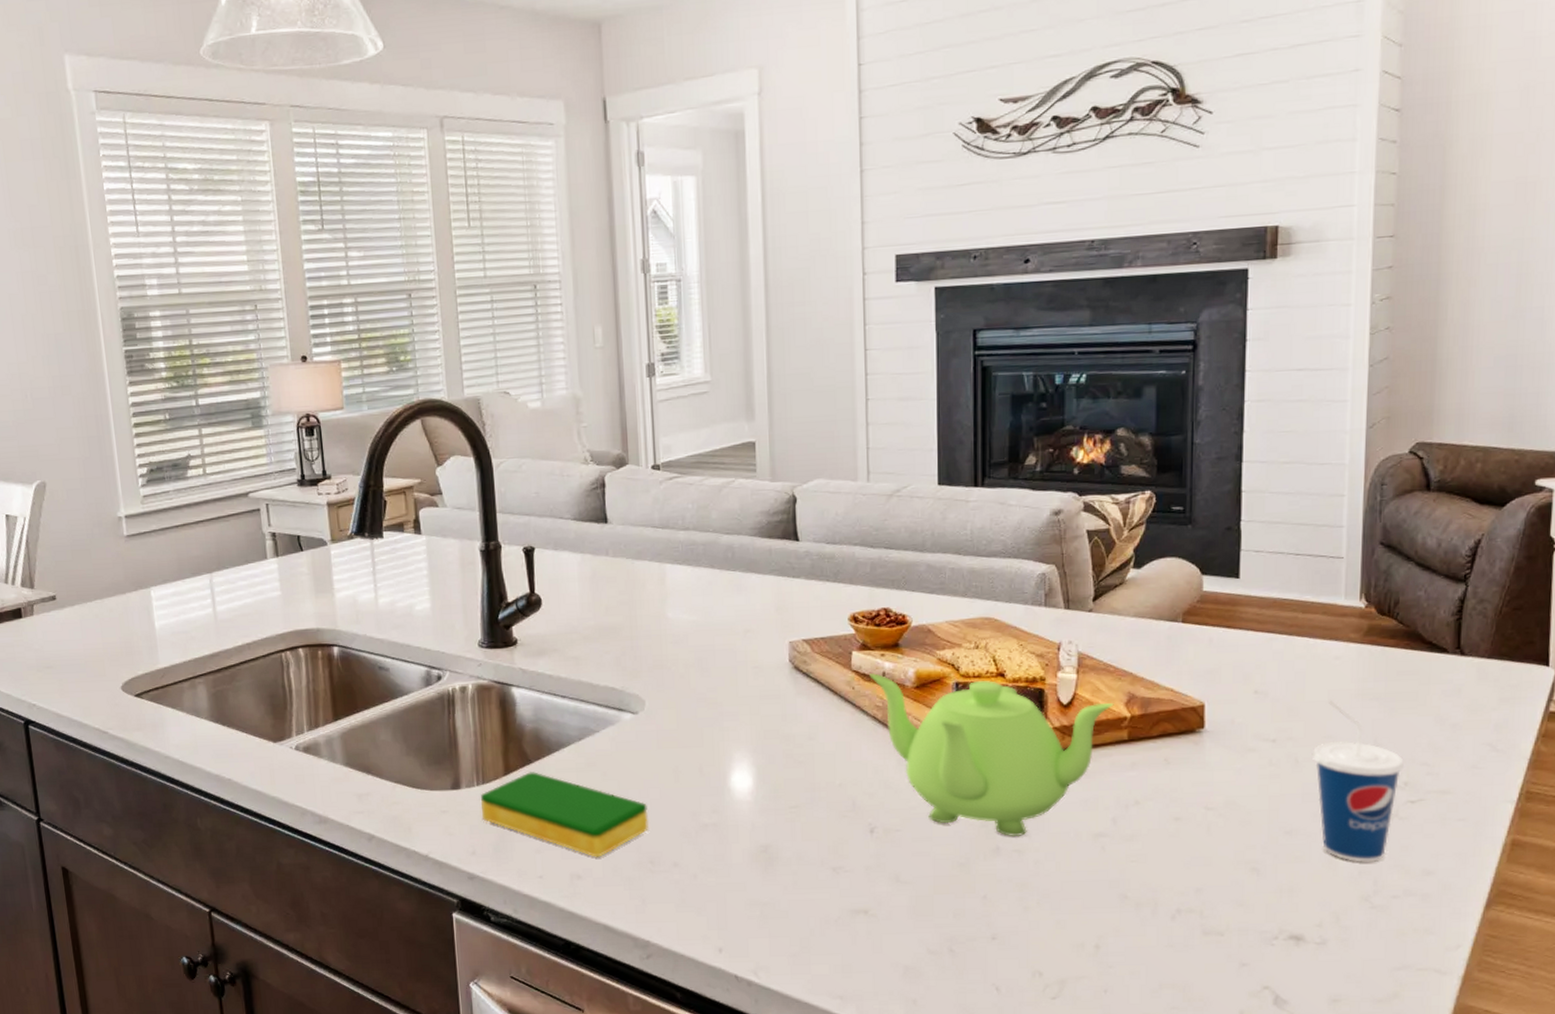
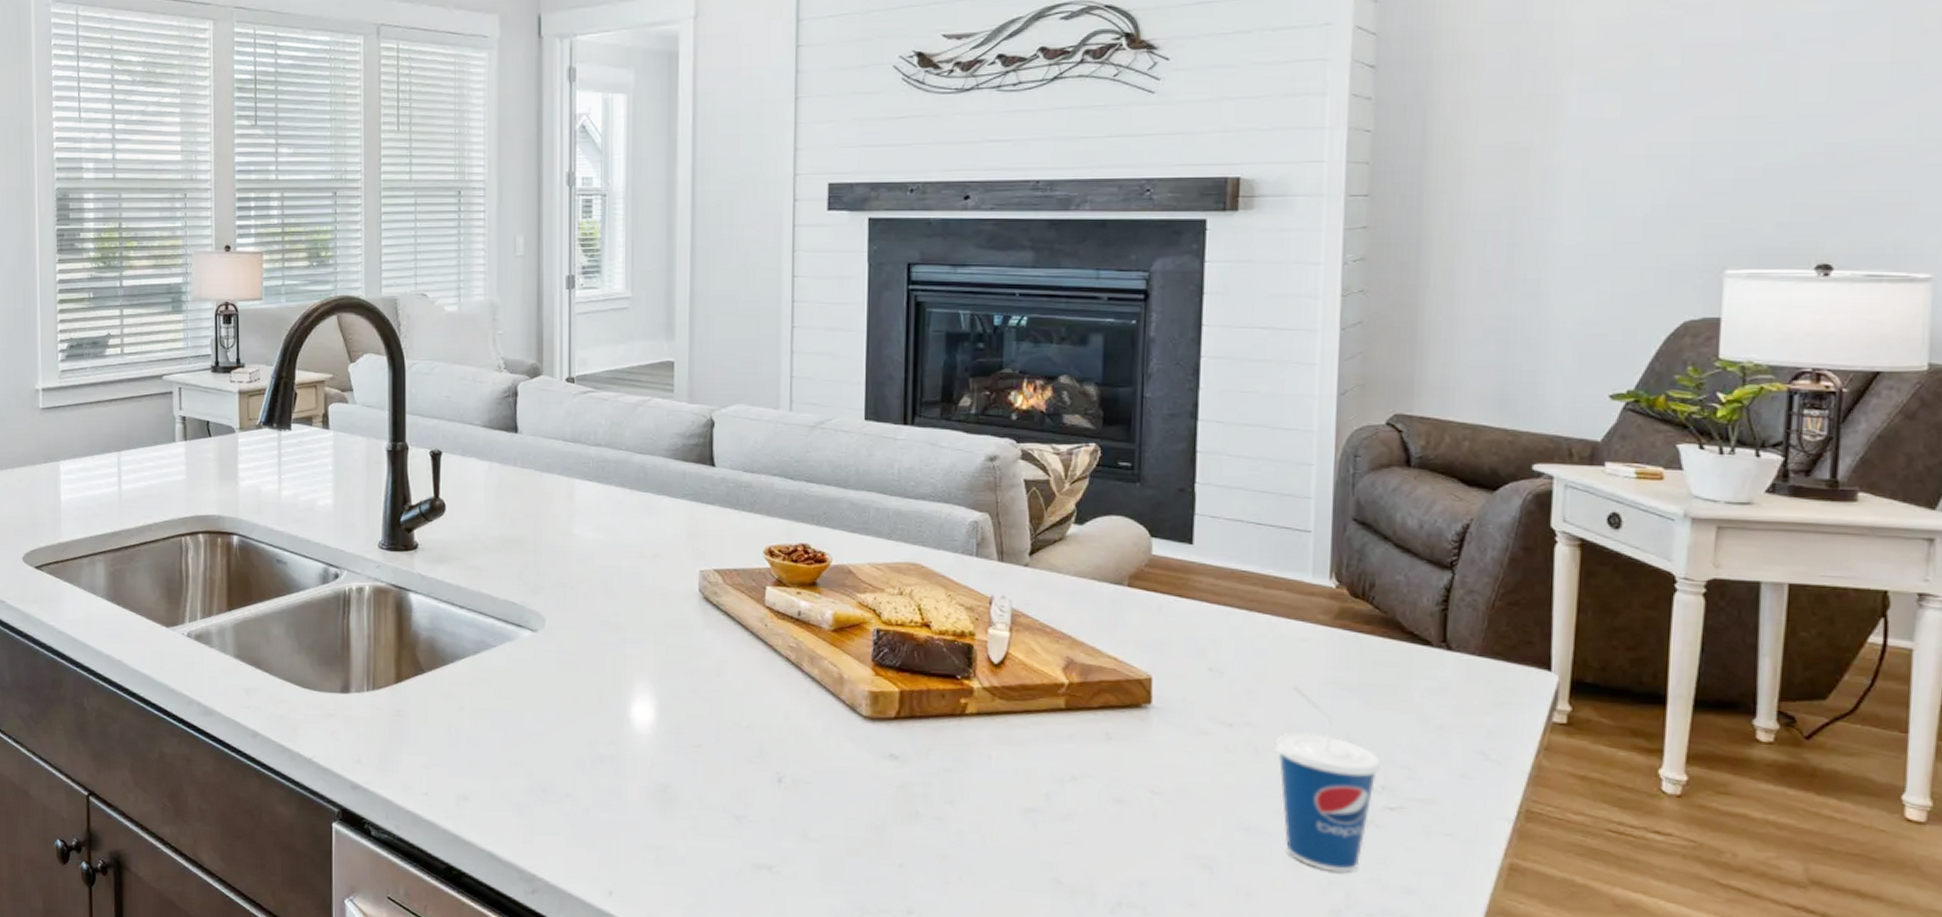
dish sponge: present [481,772,649,857] -> none [370,682,541,779]
teapot: present [869,673,1114,837] -> none [784,611,1050,803]

